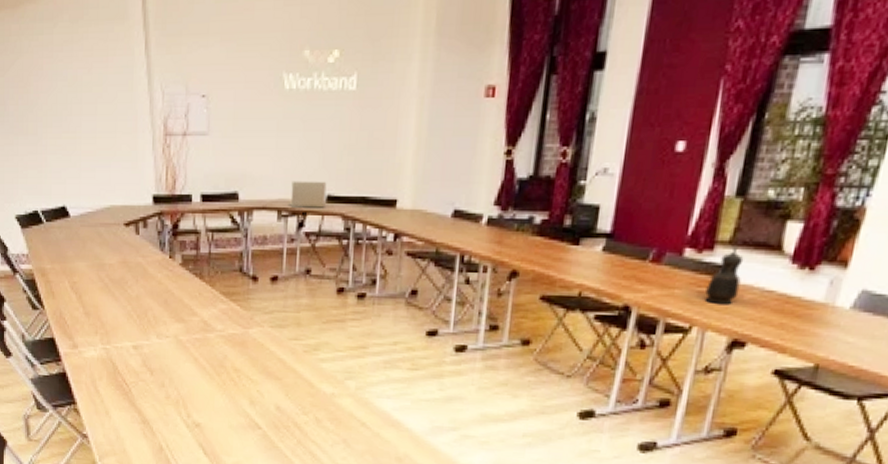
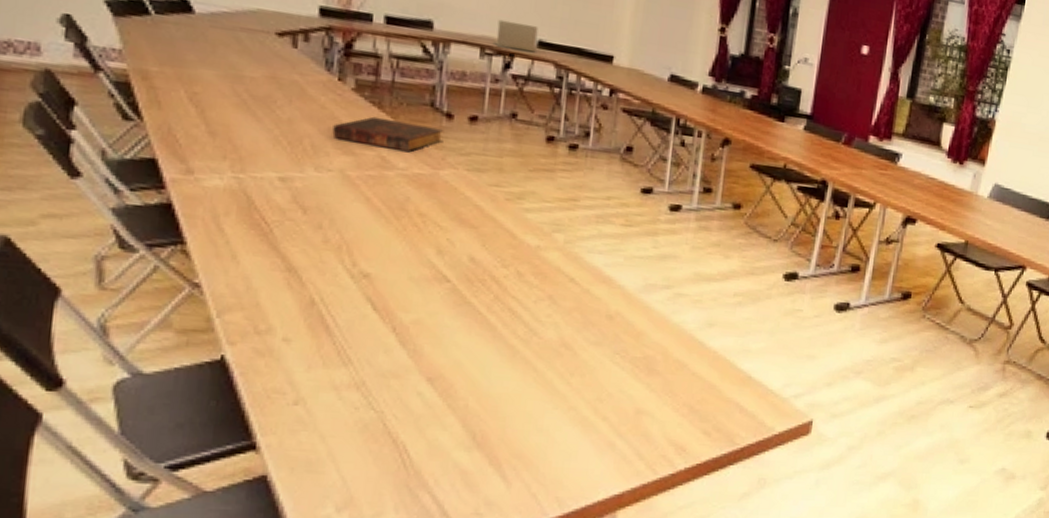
book: none [167,286,251,316] -> present [332,116,443,153]
coffeepot: present [705,246,744,305] -> none [886,138,914,187]

